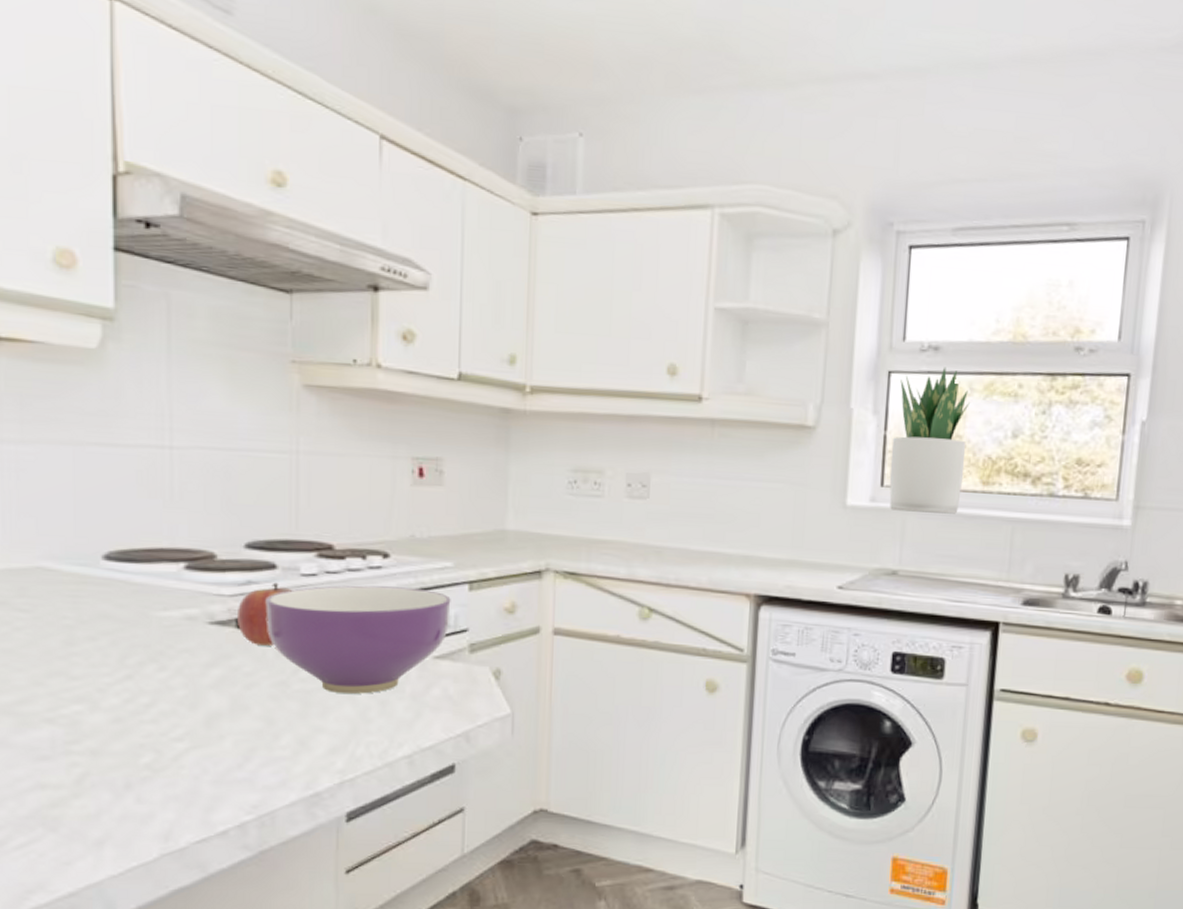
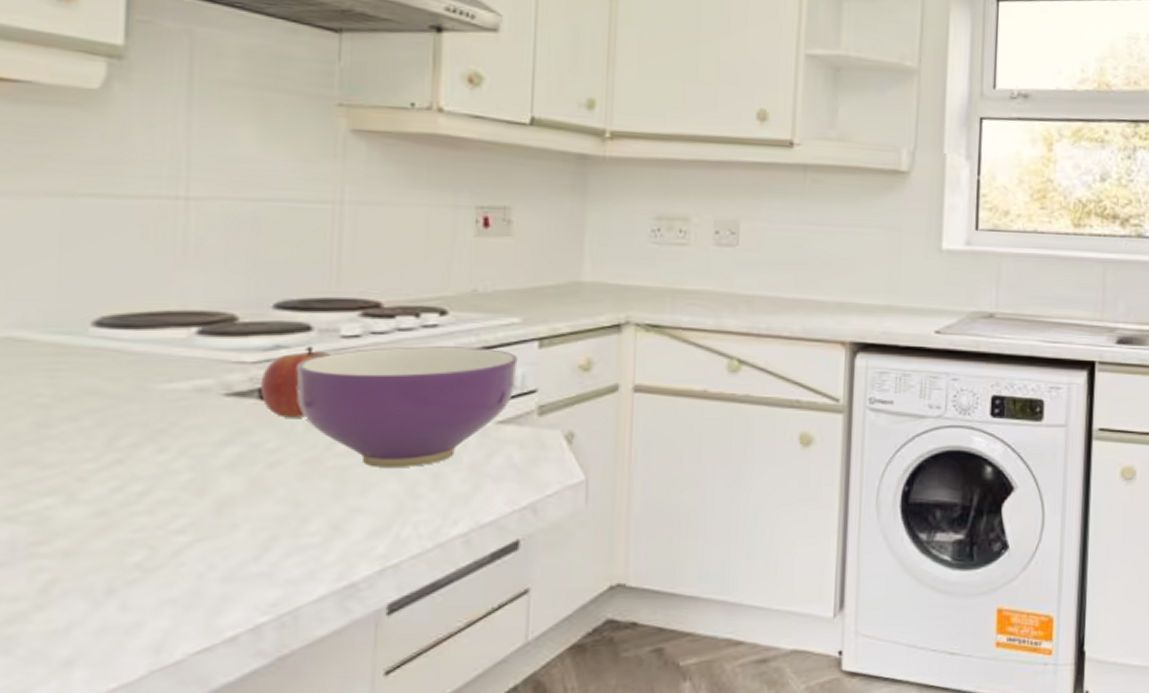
planter: present [889,367,970,514] -> none [983,114,1059,256]

